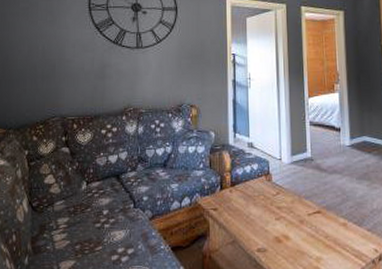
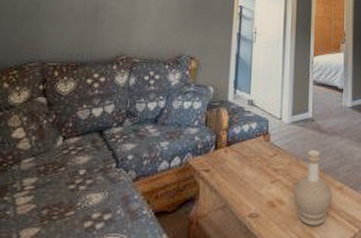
bottle: none [298,188,337,260] -> present [294,150,332,226]

